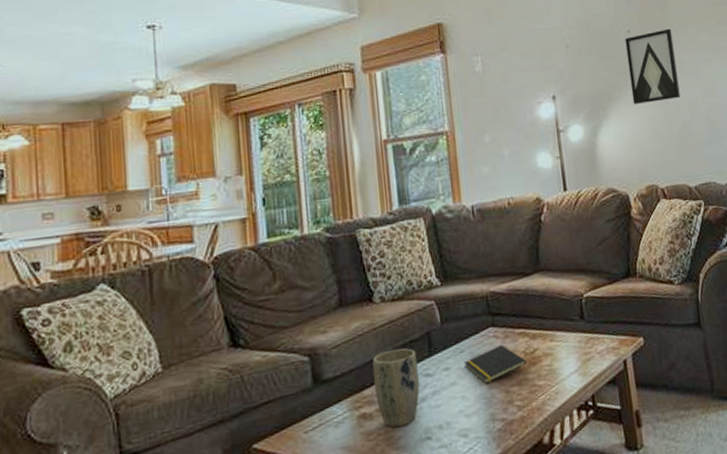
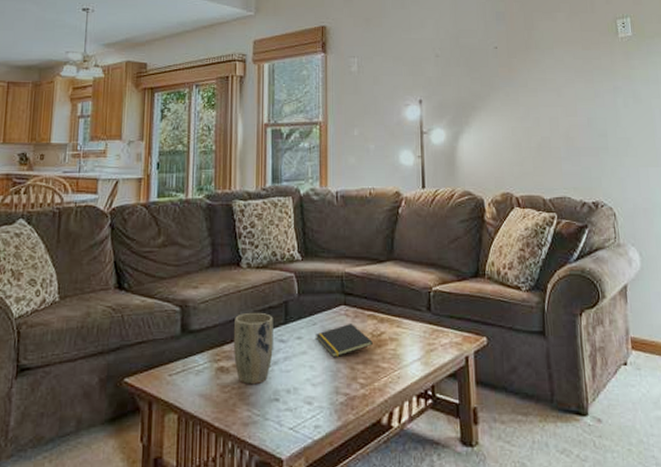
wall art: present [625,28,681,104] -> none [492,48,542,115]

